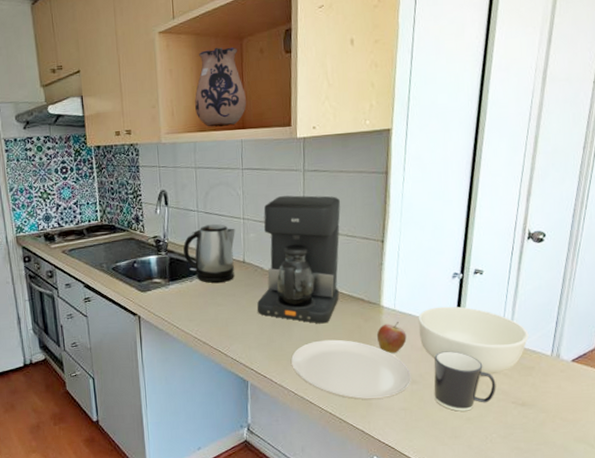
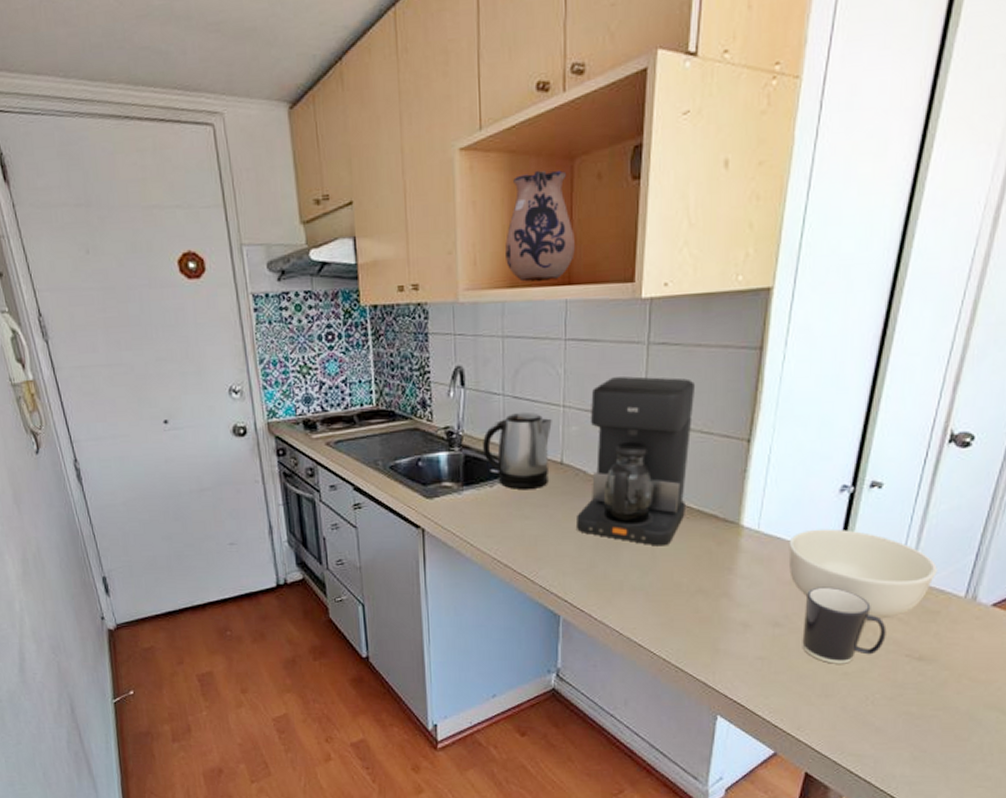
plate: present [291,339,411,400] -> none [618,567,774,646]
fruit: present [376,322,407,353] -> none [731,547,772,586]

